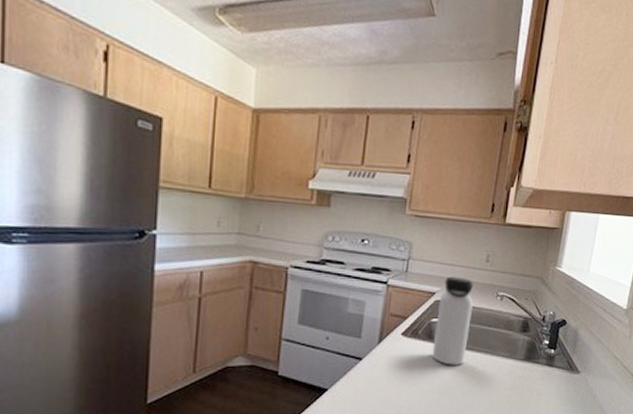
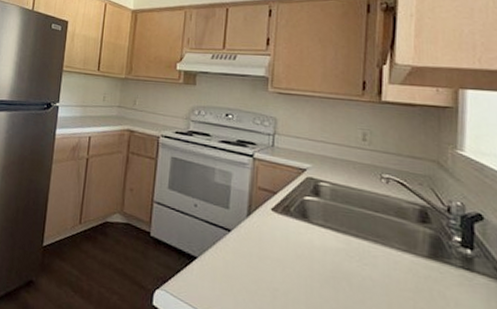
water bottle: present [432,276,473,365] -> none [308,153,352,253]

